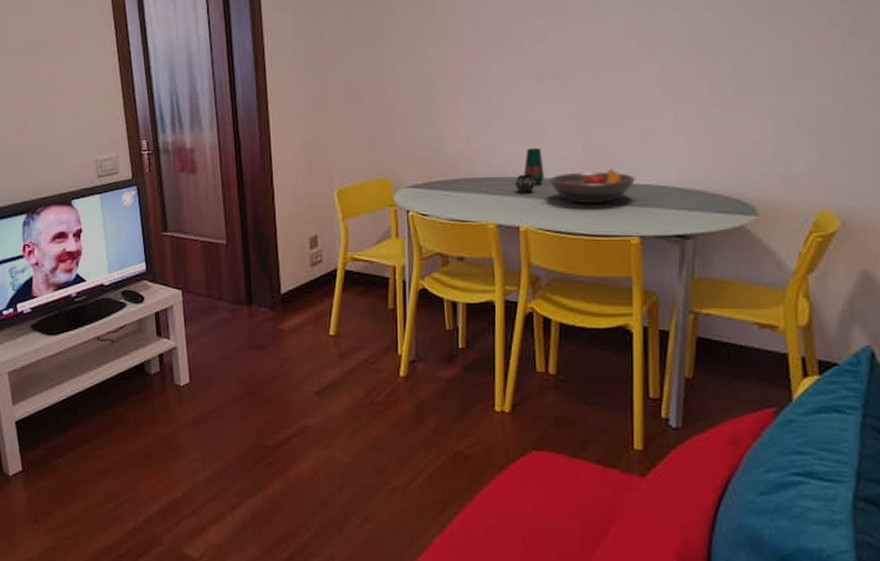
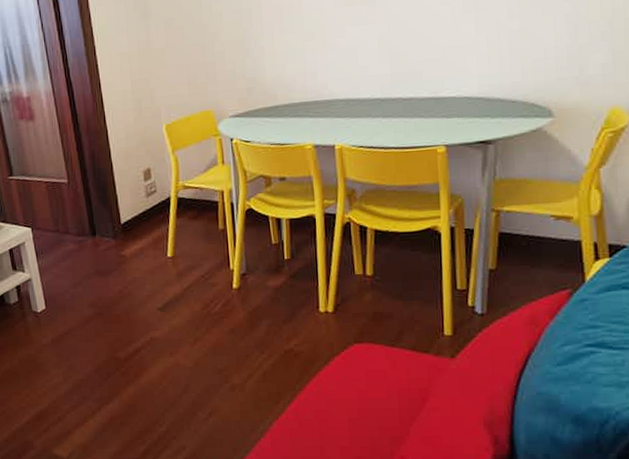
vase: present [515,147,544,193] -> none [329,70,356,114]
fruit bowl: present [549,169,636,203] -> none [360,84,441,119]

